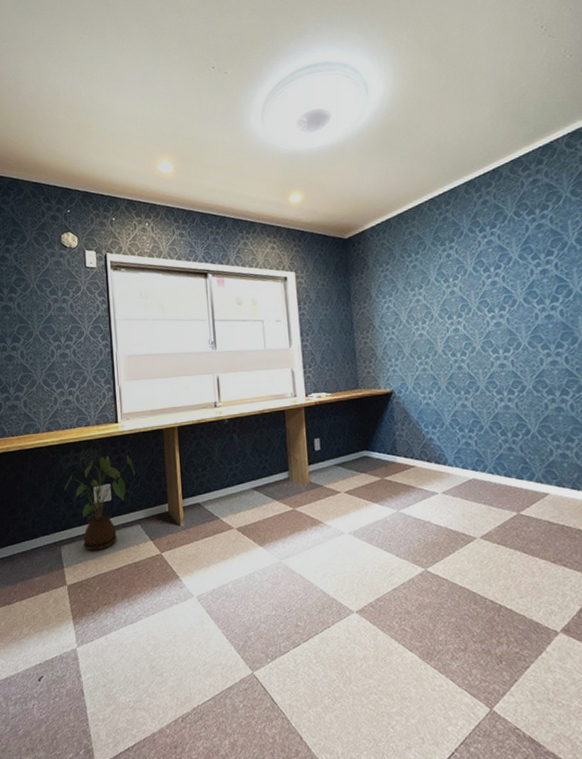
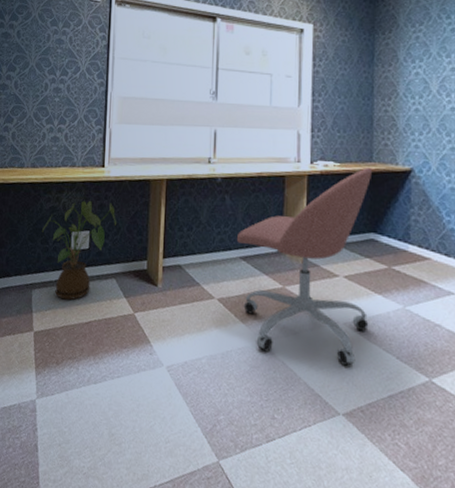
office chair: none [247,394,370,569] -> present [236,168,373,366]

